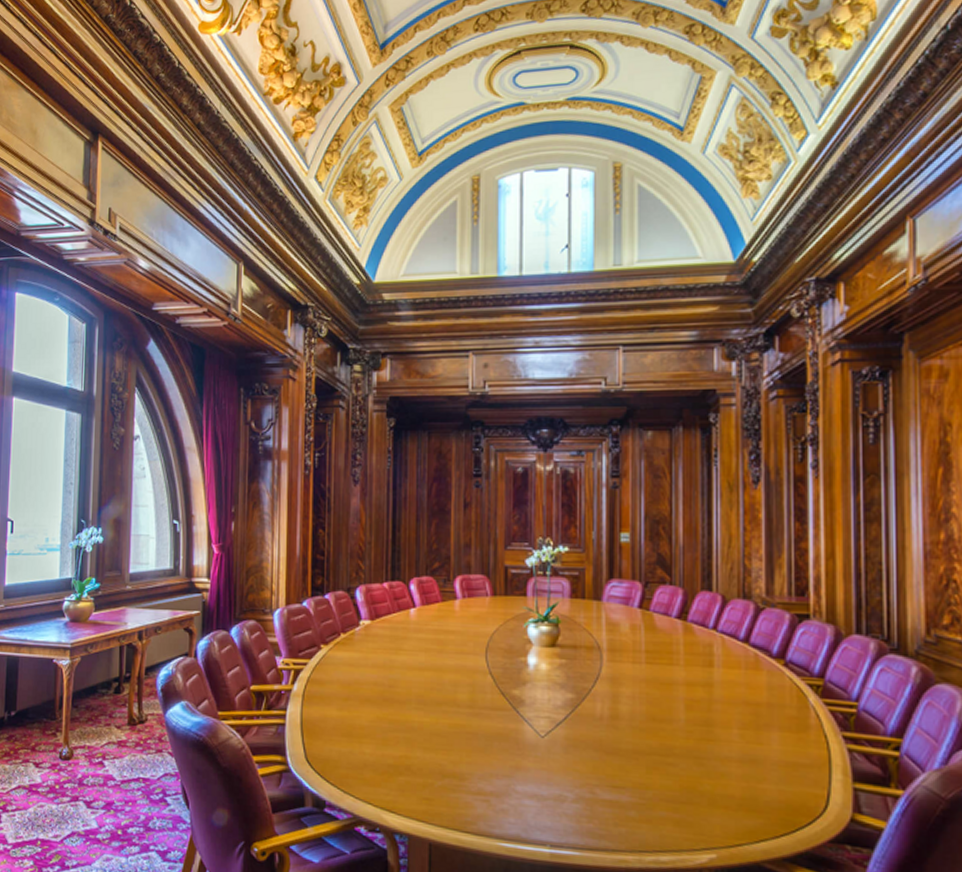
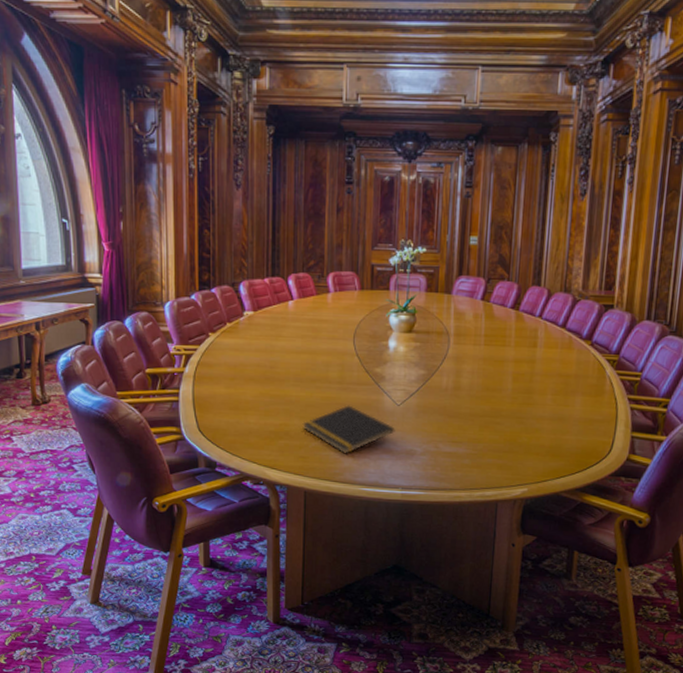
notepad: none [426,735,539,797] -> present [302,405,395,454]

